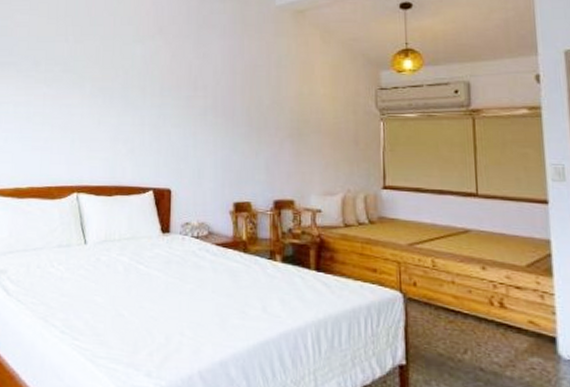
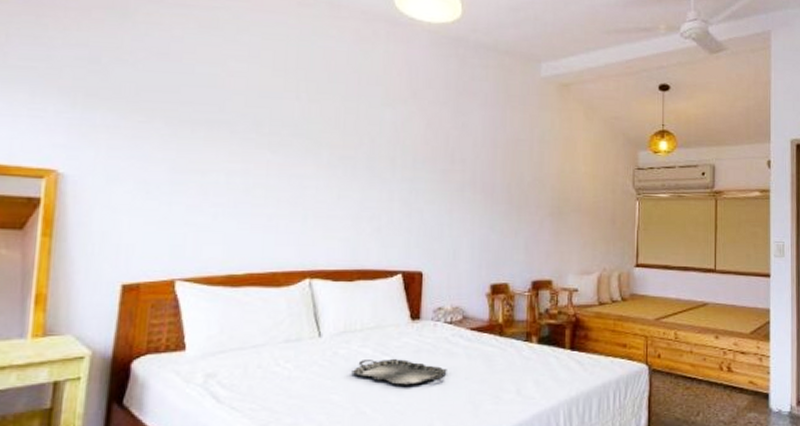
serving tray: none [112,267,195,294] -> present [351,358,447,385]

